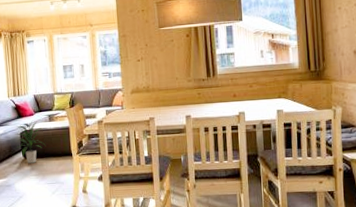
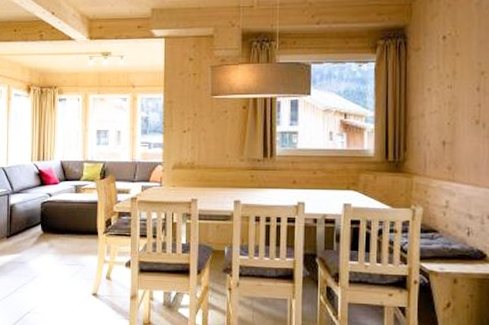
indoor plant: present [15,121,45,163] -> none [35,191,68,239]

